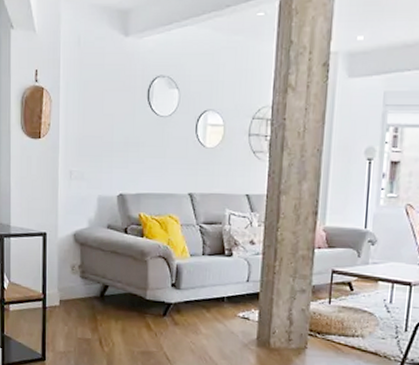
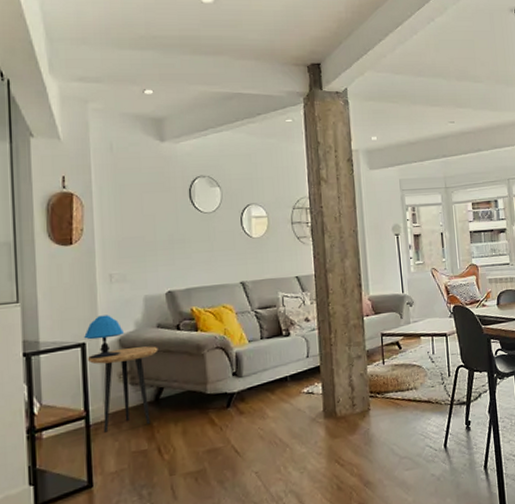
table lamp: none [46,209,79,249] -> present [84,315,125,358]
side table: none [47,243,107,317] -> present [87,346,158,432]

